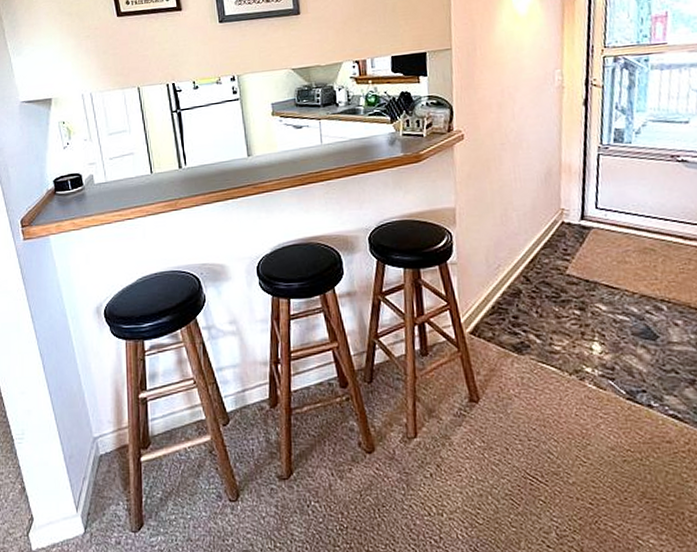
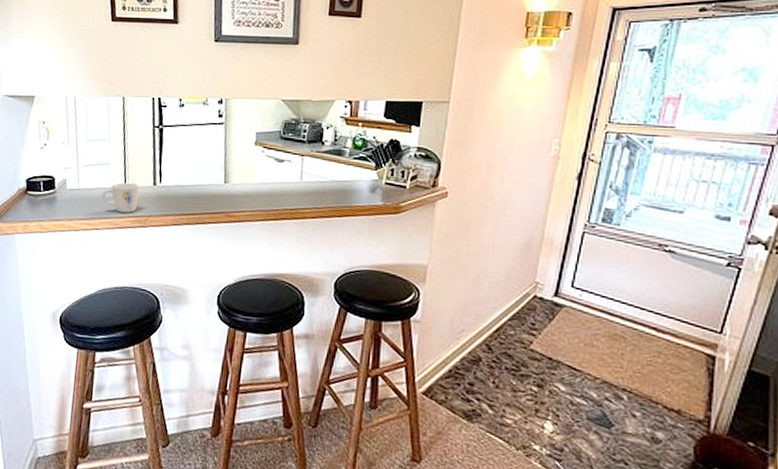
mug: none [129,168,166,200] -> present [101,182,140,213]

